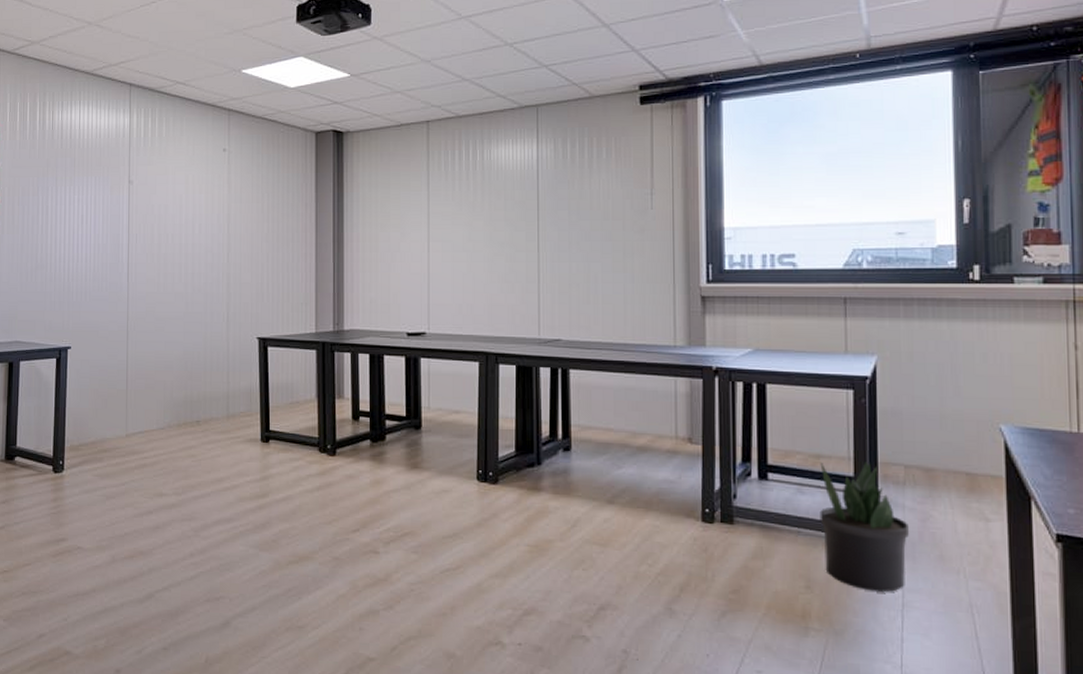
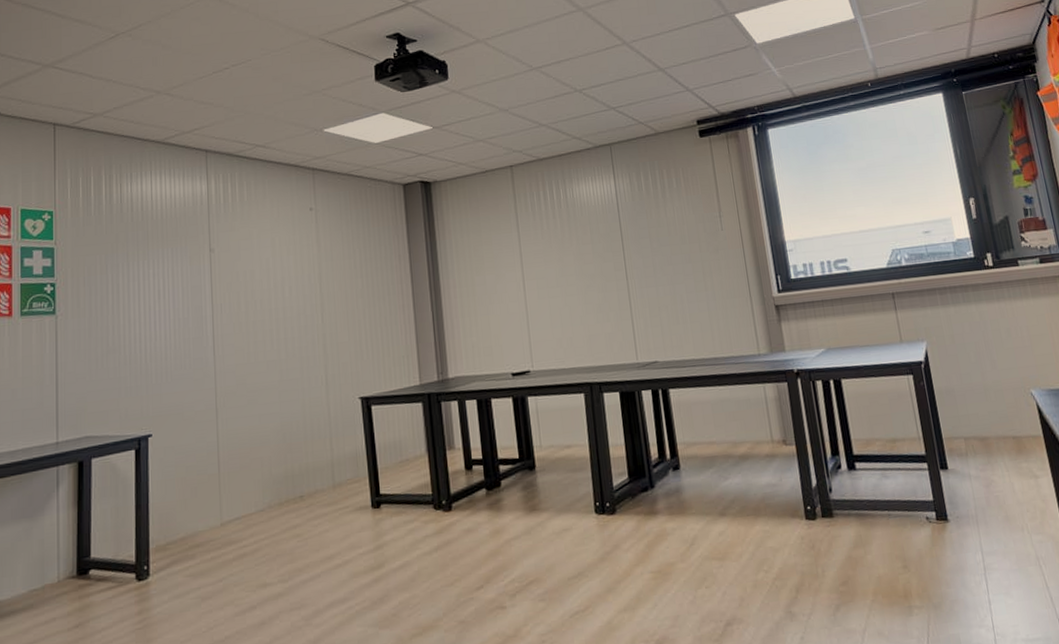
planter: present [820,462,909,592] -> none [896,439,984,561]

